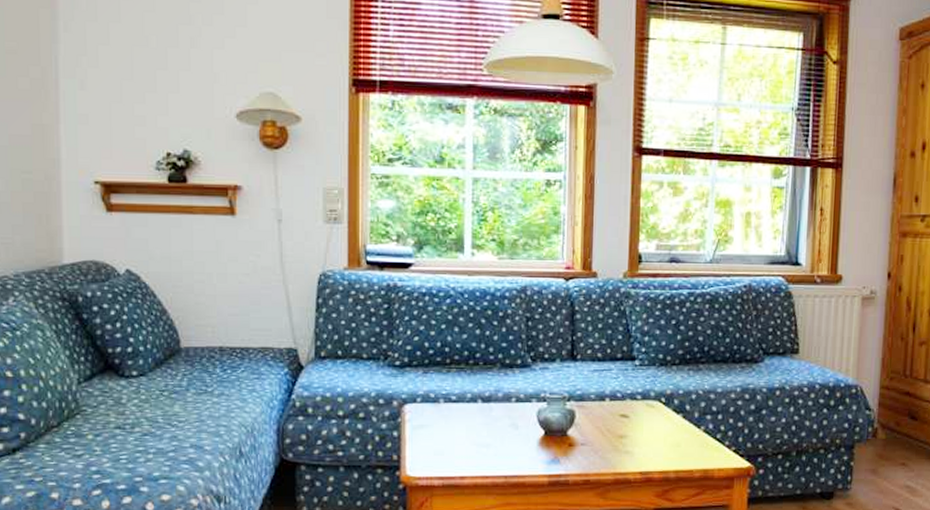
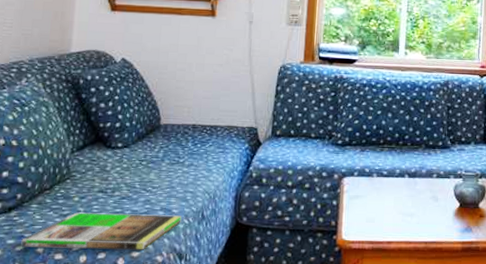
magazine: none [32,452,216,493] -> present [21,212,182,250]

